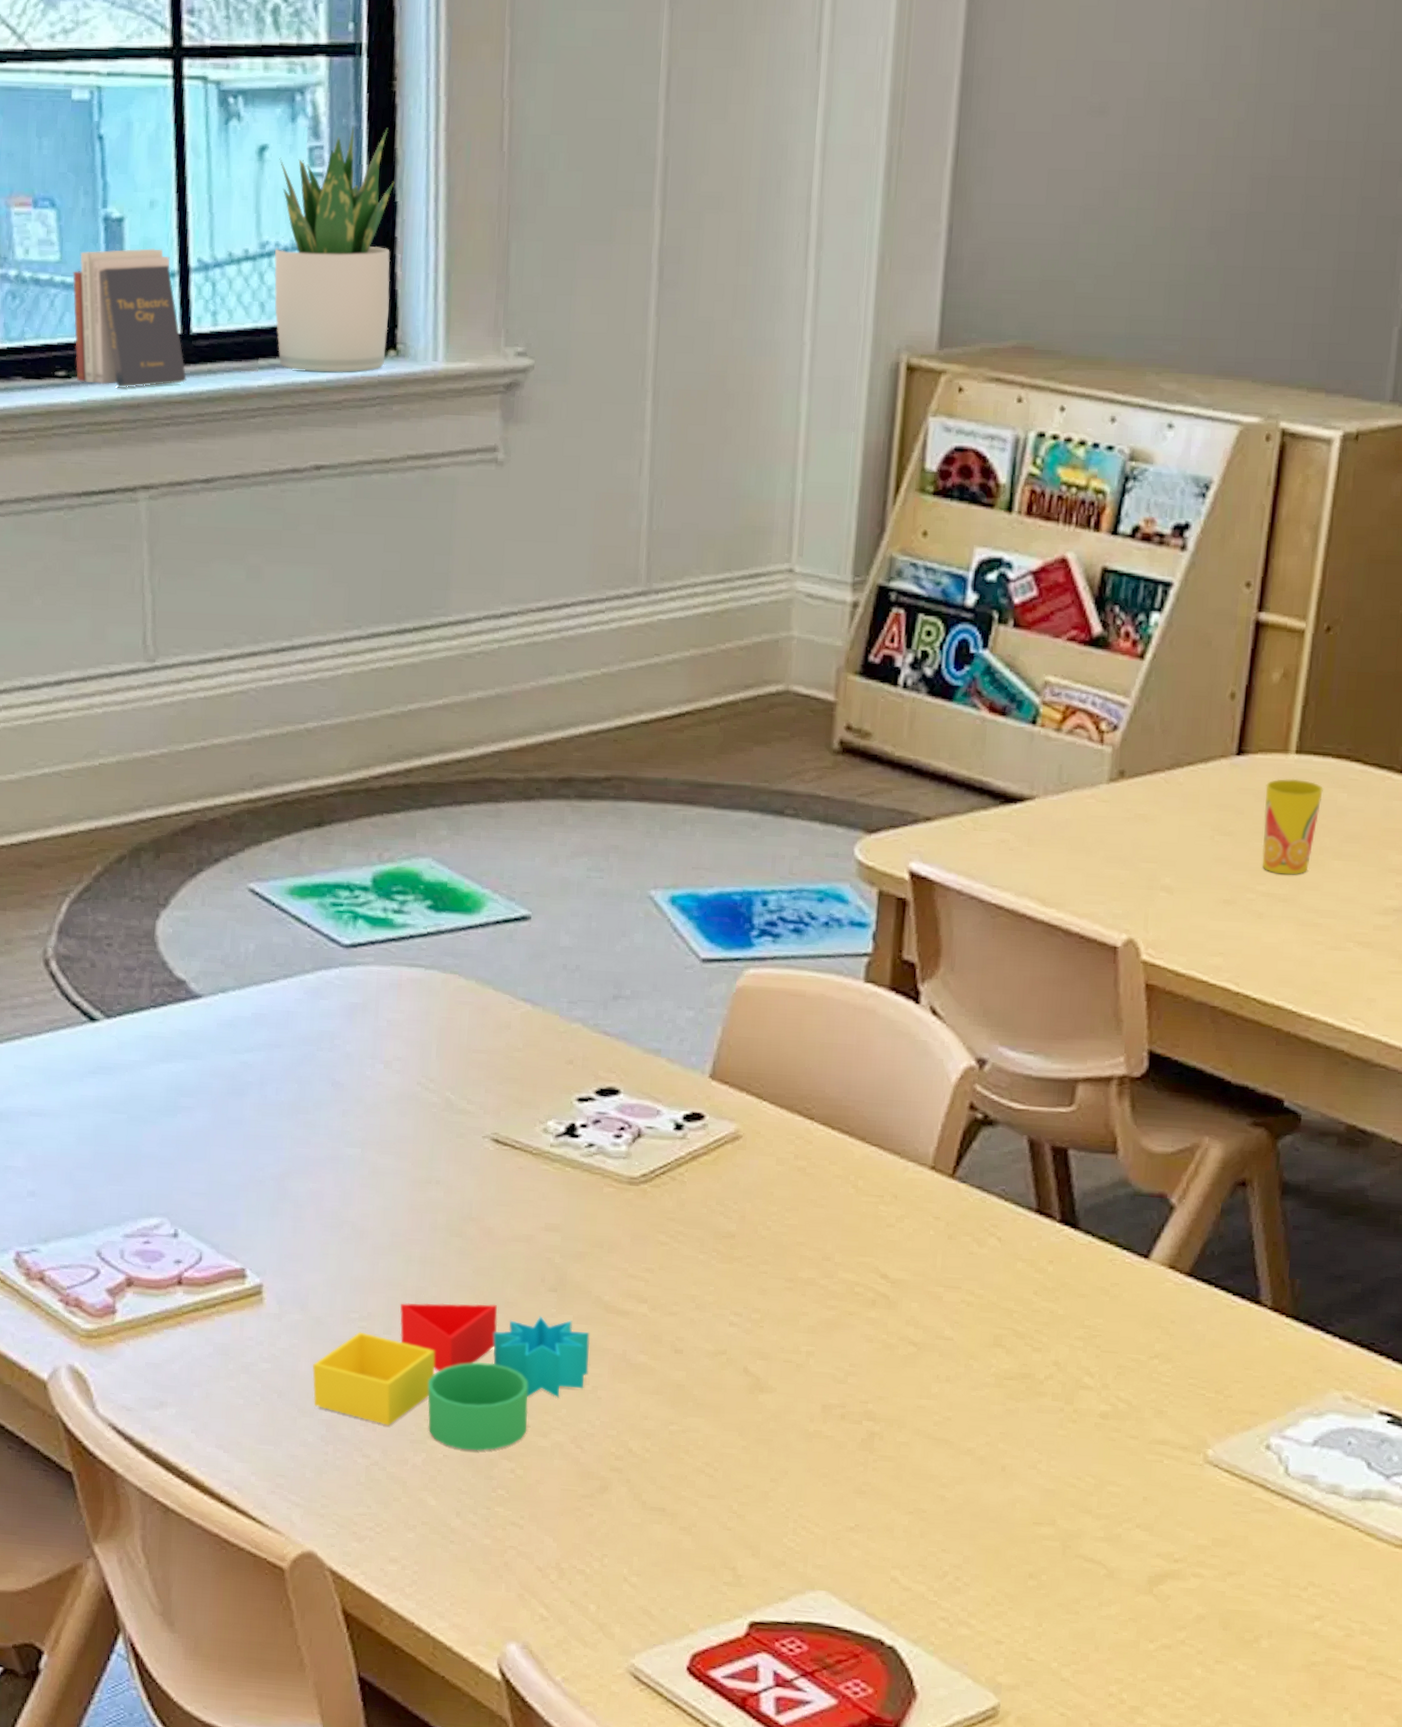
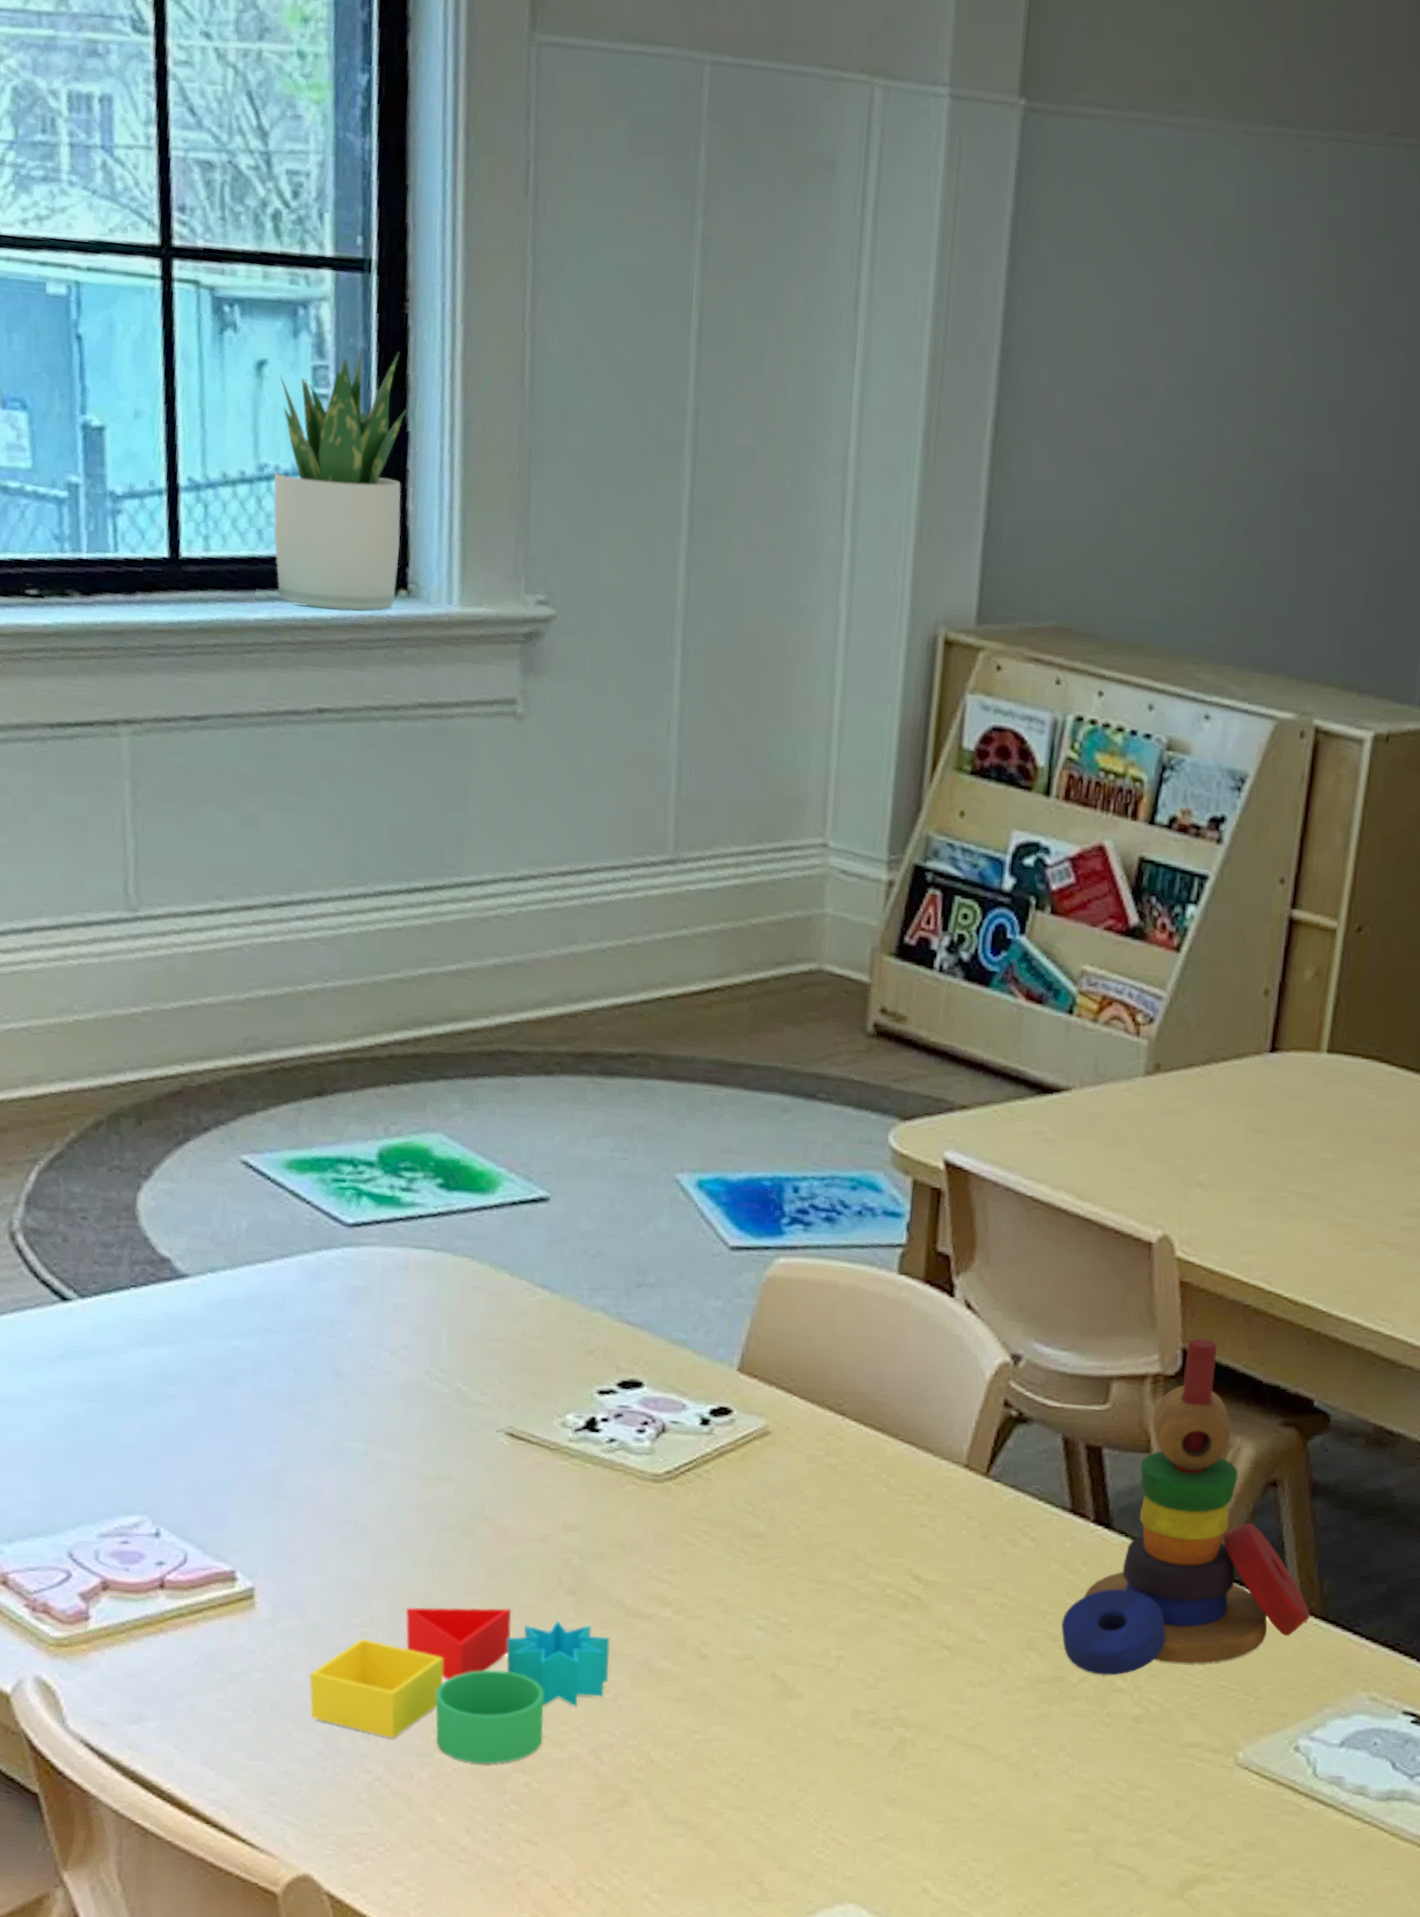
books: present [73,248,187,388] -> none [46,460,175,613]
stacking toy: none [1027,1039,1281,1373] -> present [1061,1338,1310,1676]
cup: present [1262,778,1323,875] -> none [1294,1077,1354,1175]

